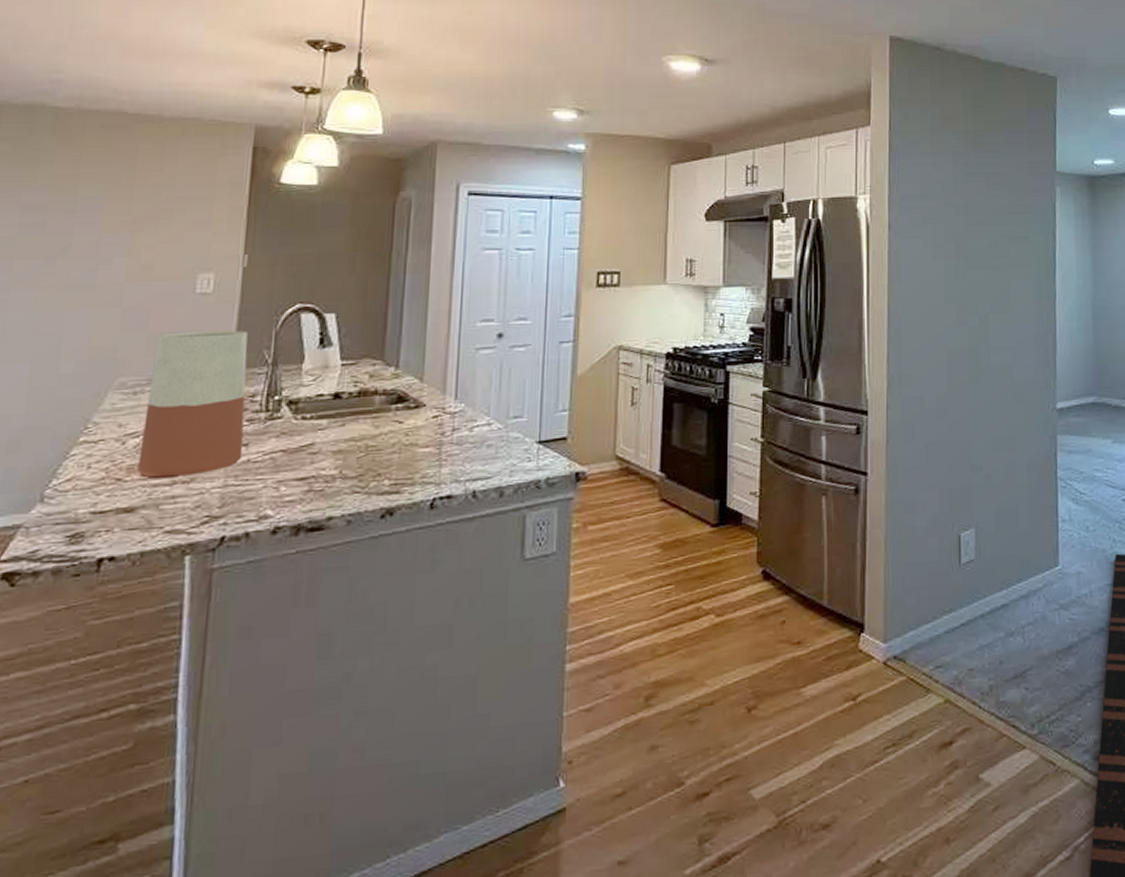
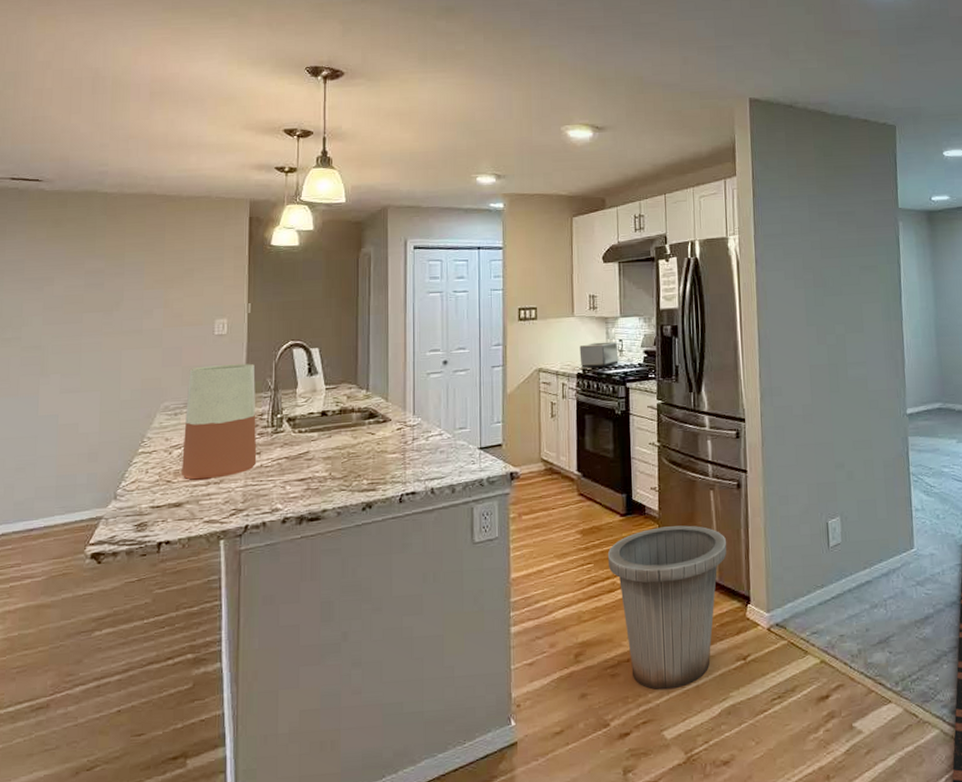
toaster: none [670,315,719,347] -> present [579,341,619,368]
trash can: none [692,538,840,739] -> present [607,525,727,690]

